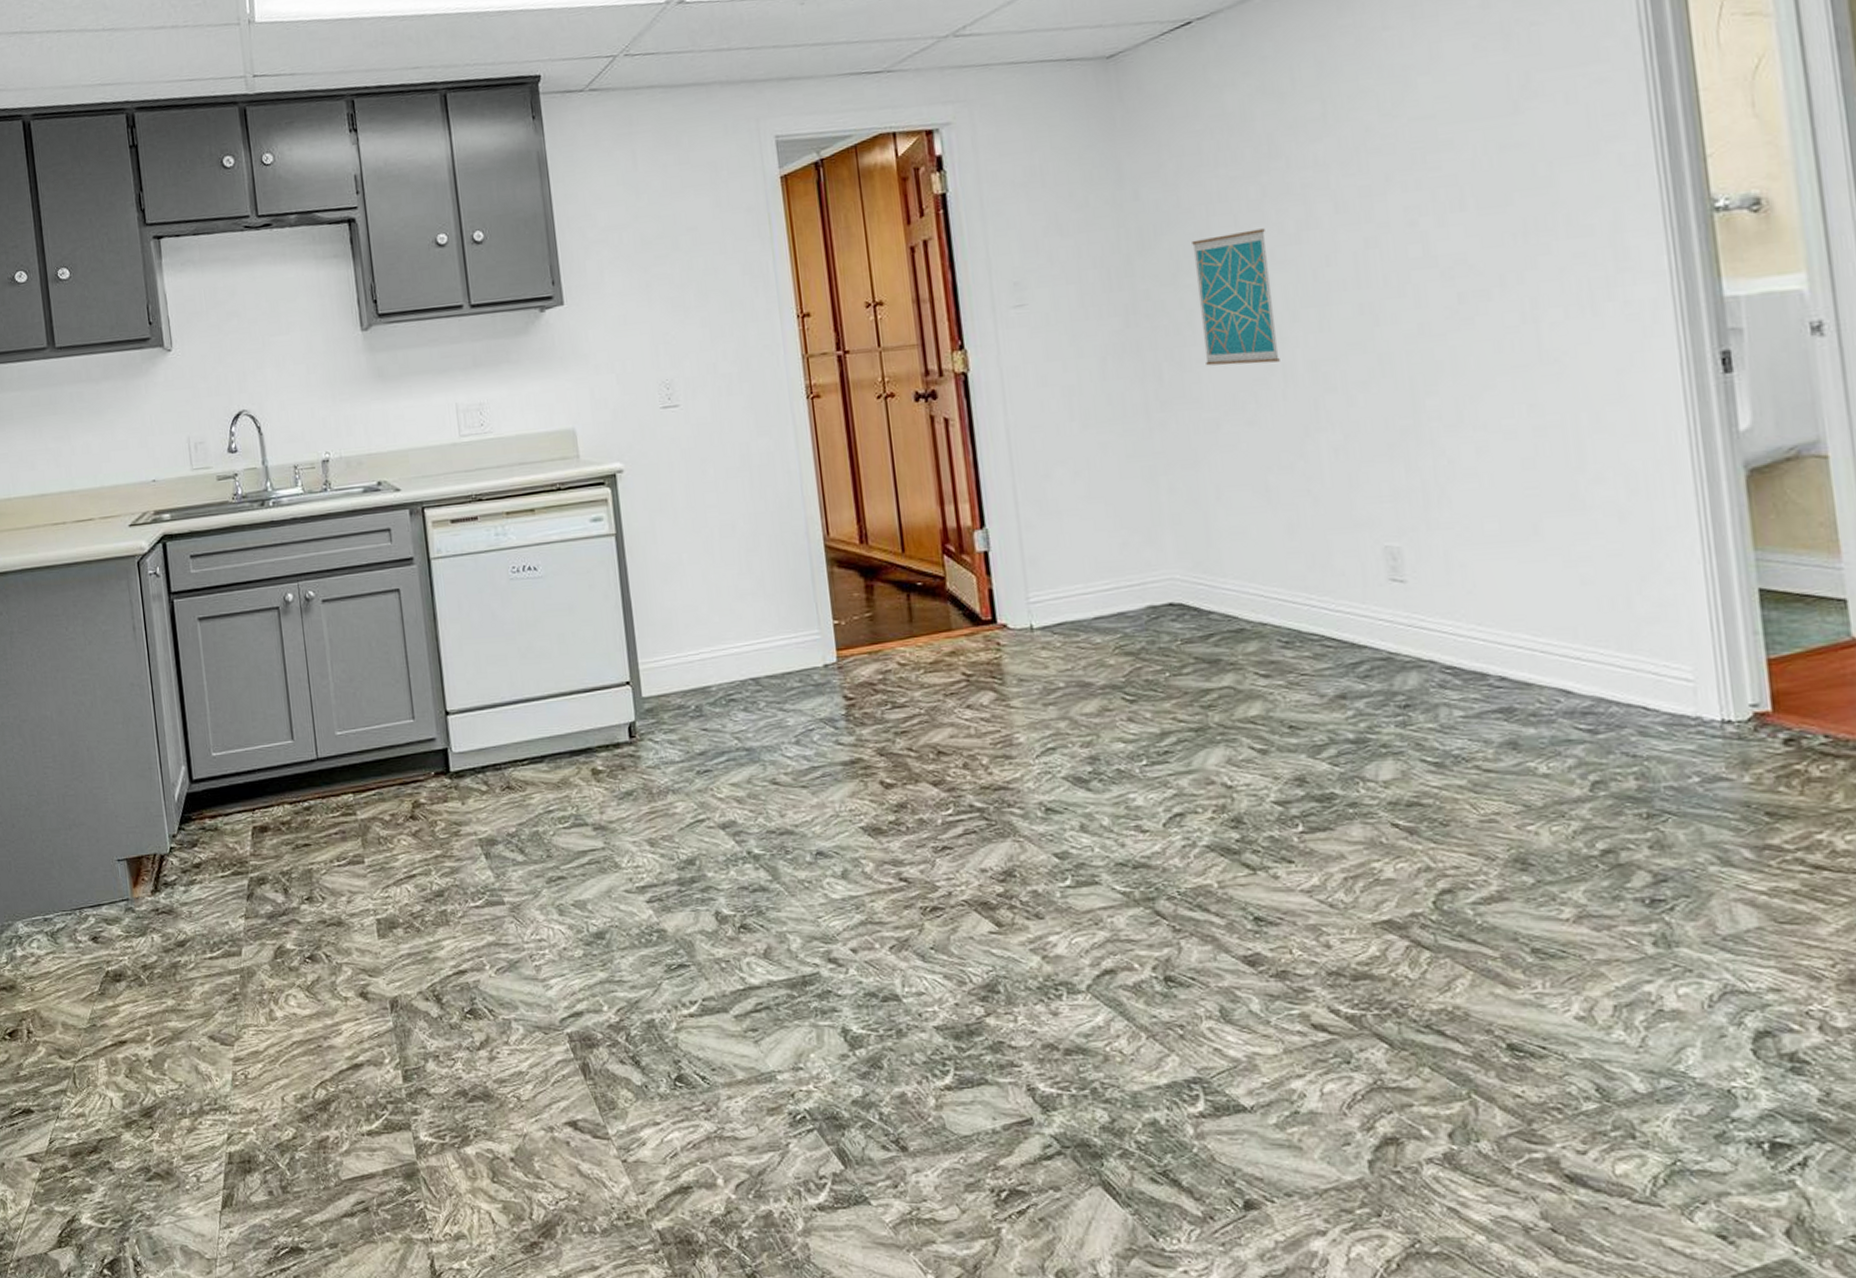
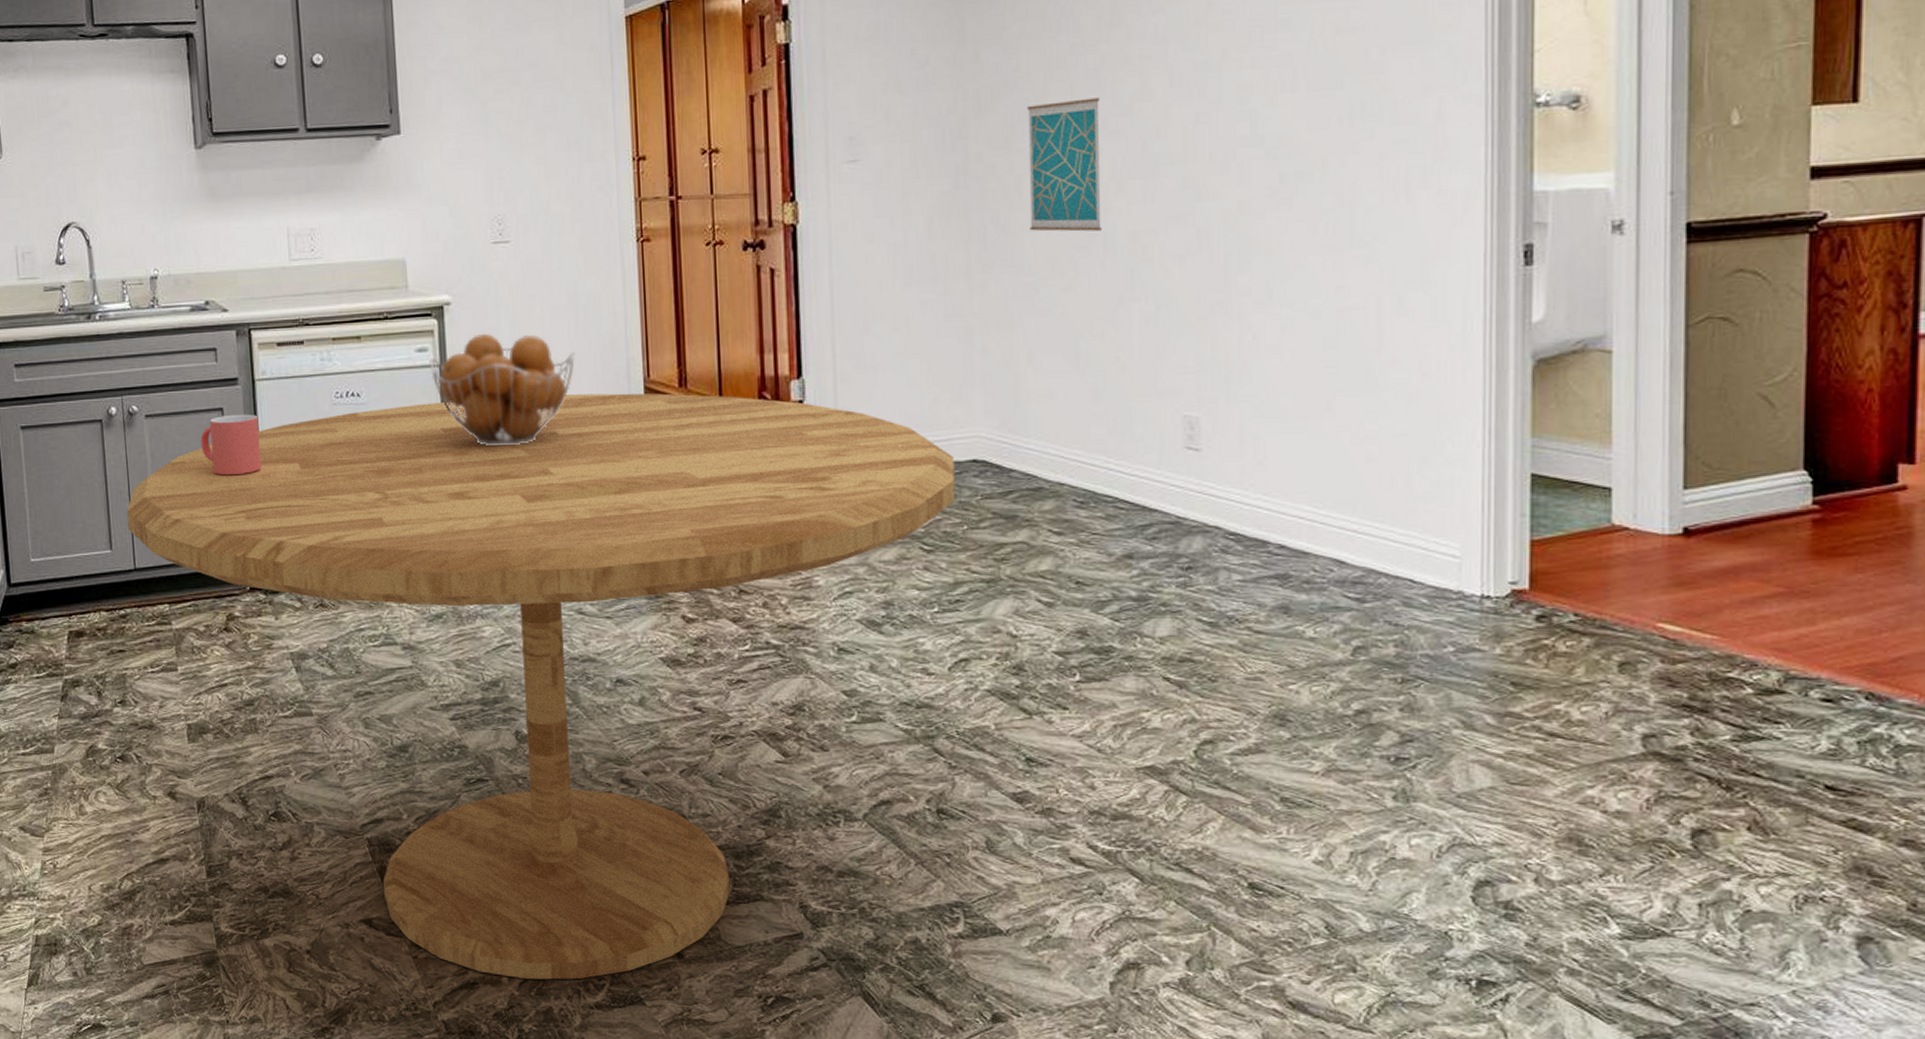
dining table: none [307,550,1154,1182] -> present [126,393,955,980]
mug: none [378,593,441,658] -> present [200,414,262,476]
fruit basket: none [604,498,753,614] -> present [429,334,576,447]

